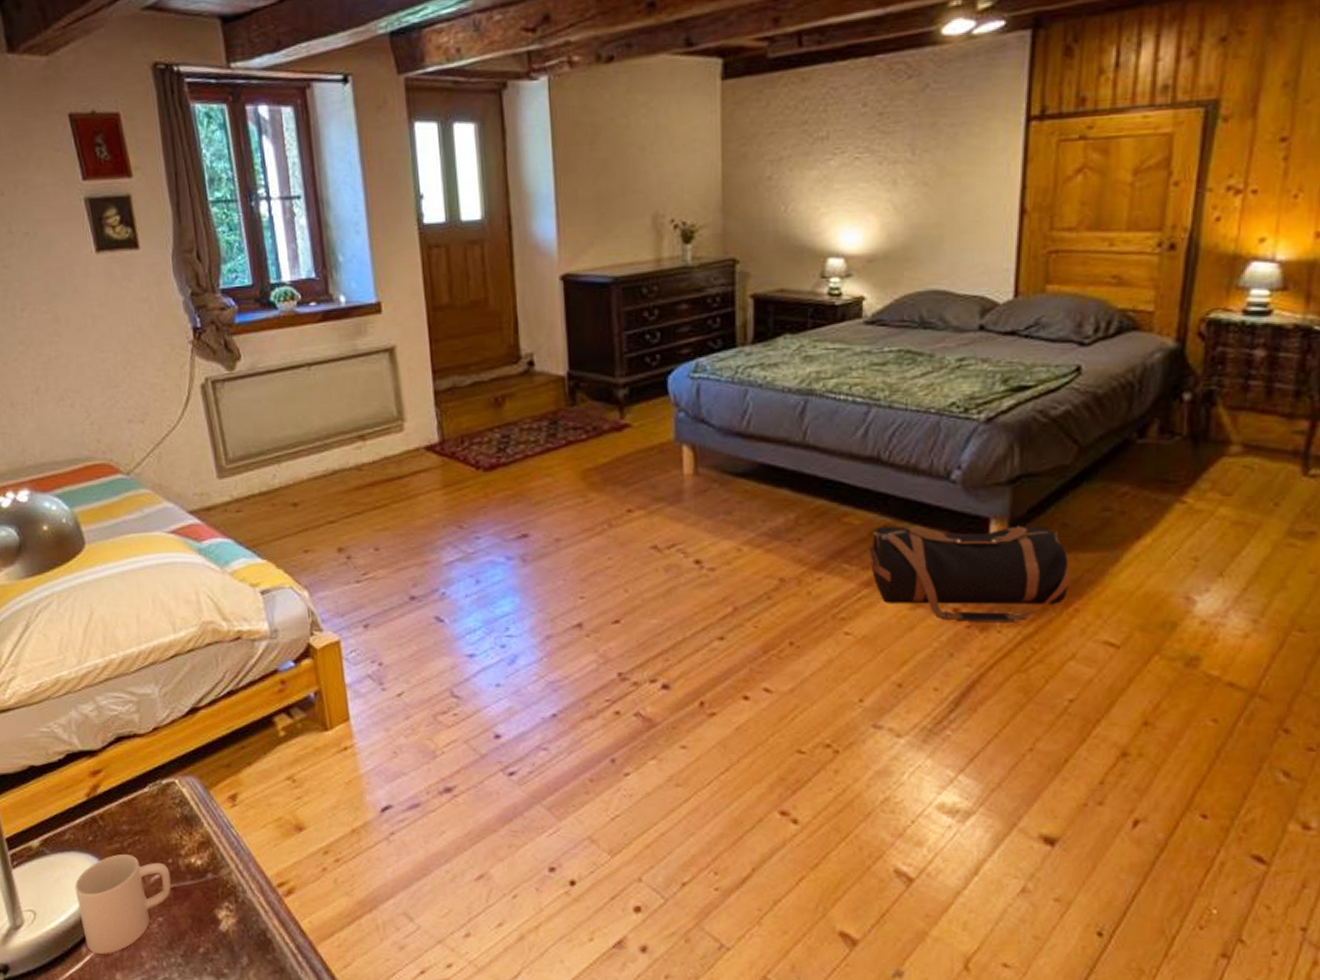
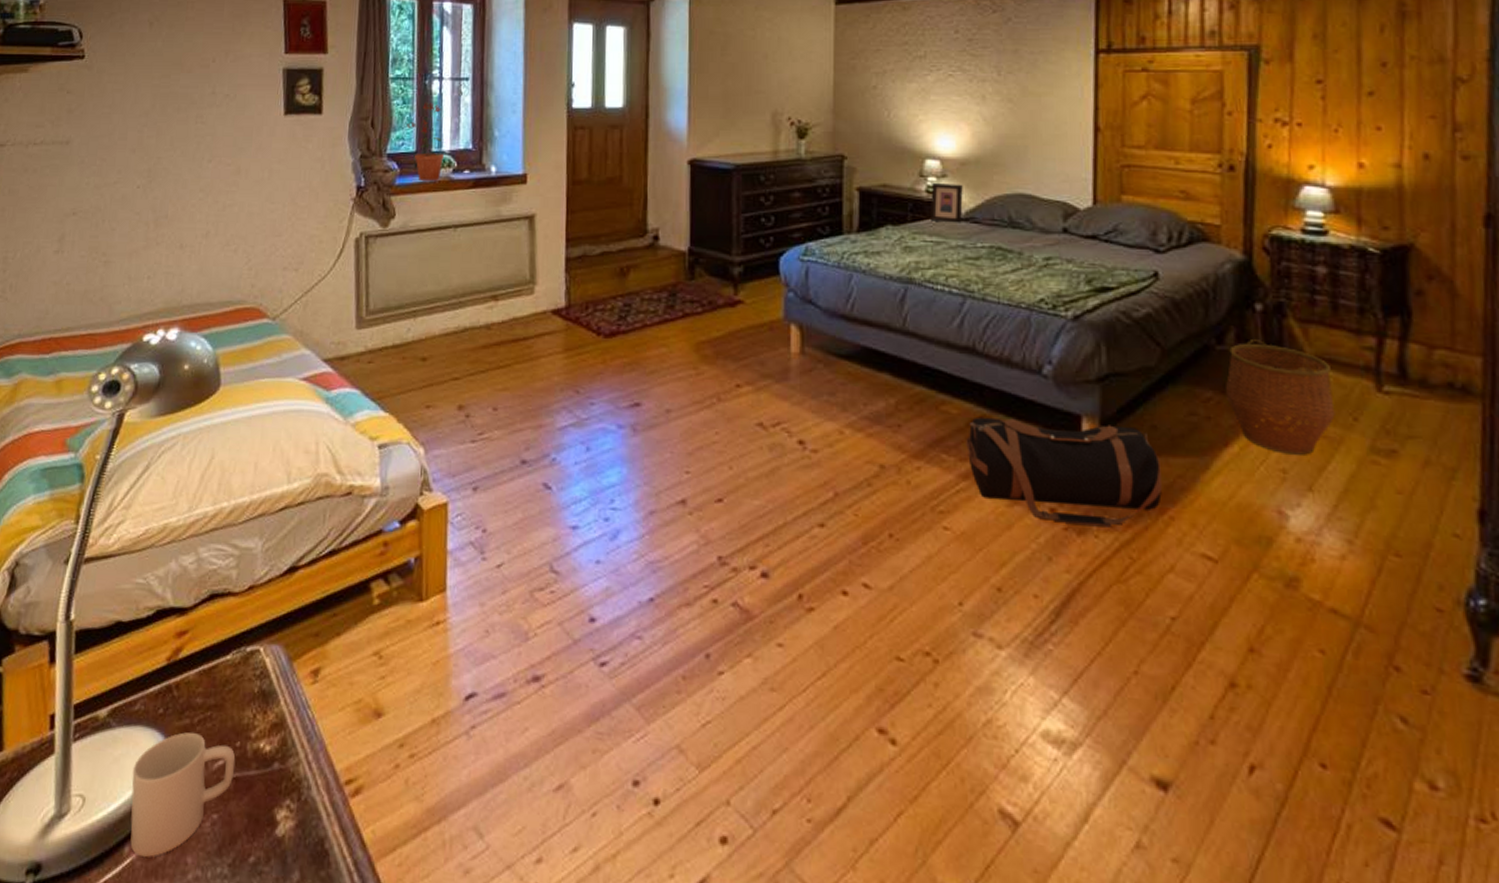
potted plant: none [237,227,285,318] -> present [406,102,444,182]
picture frame: none [832,283,869,327] -> present [929,182,963,223]
basket: none [1142,431,1257,543] -> present [1224,339,1335,455]

